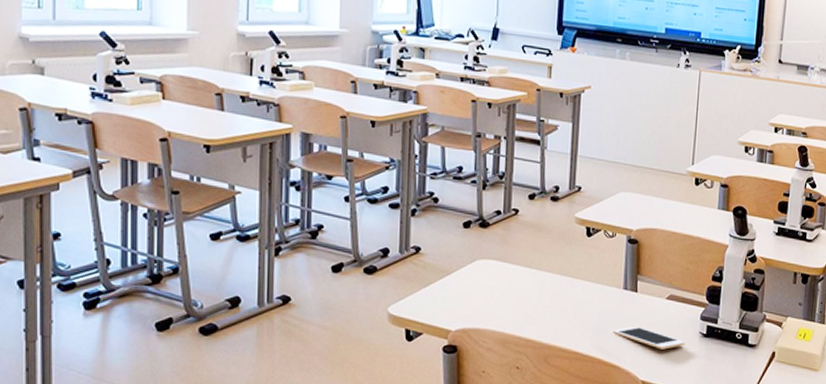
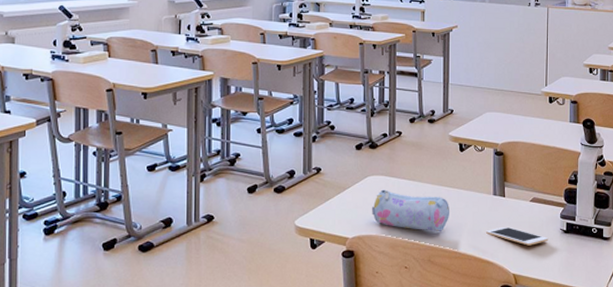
pencil case: none [480,276,572,328] -> present [372,189,449,231]

